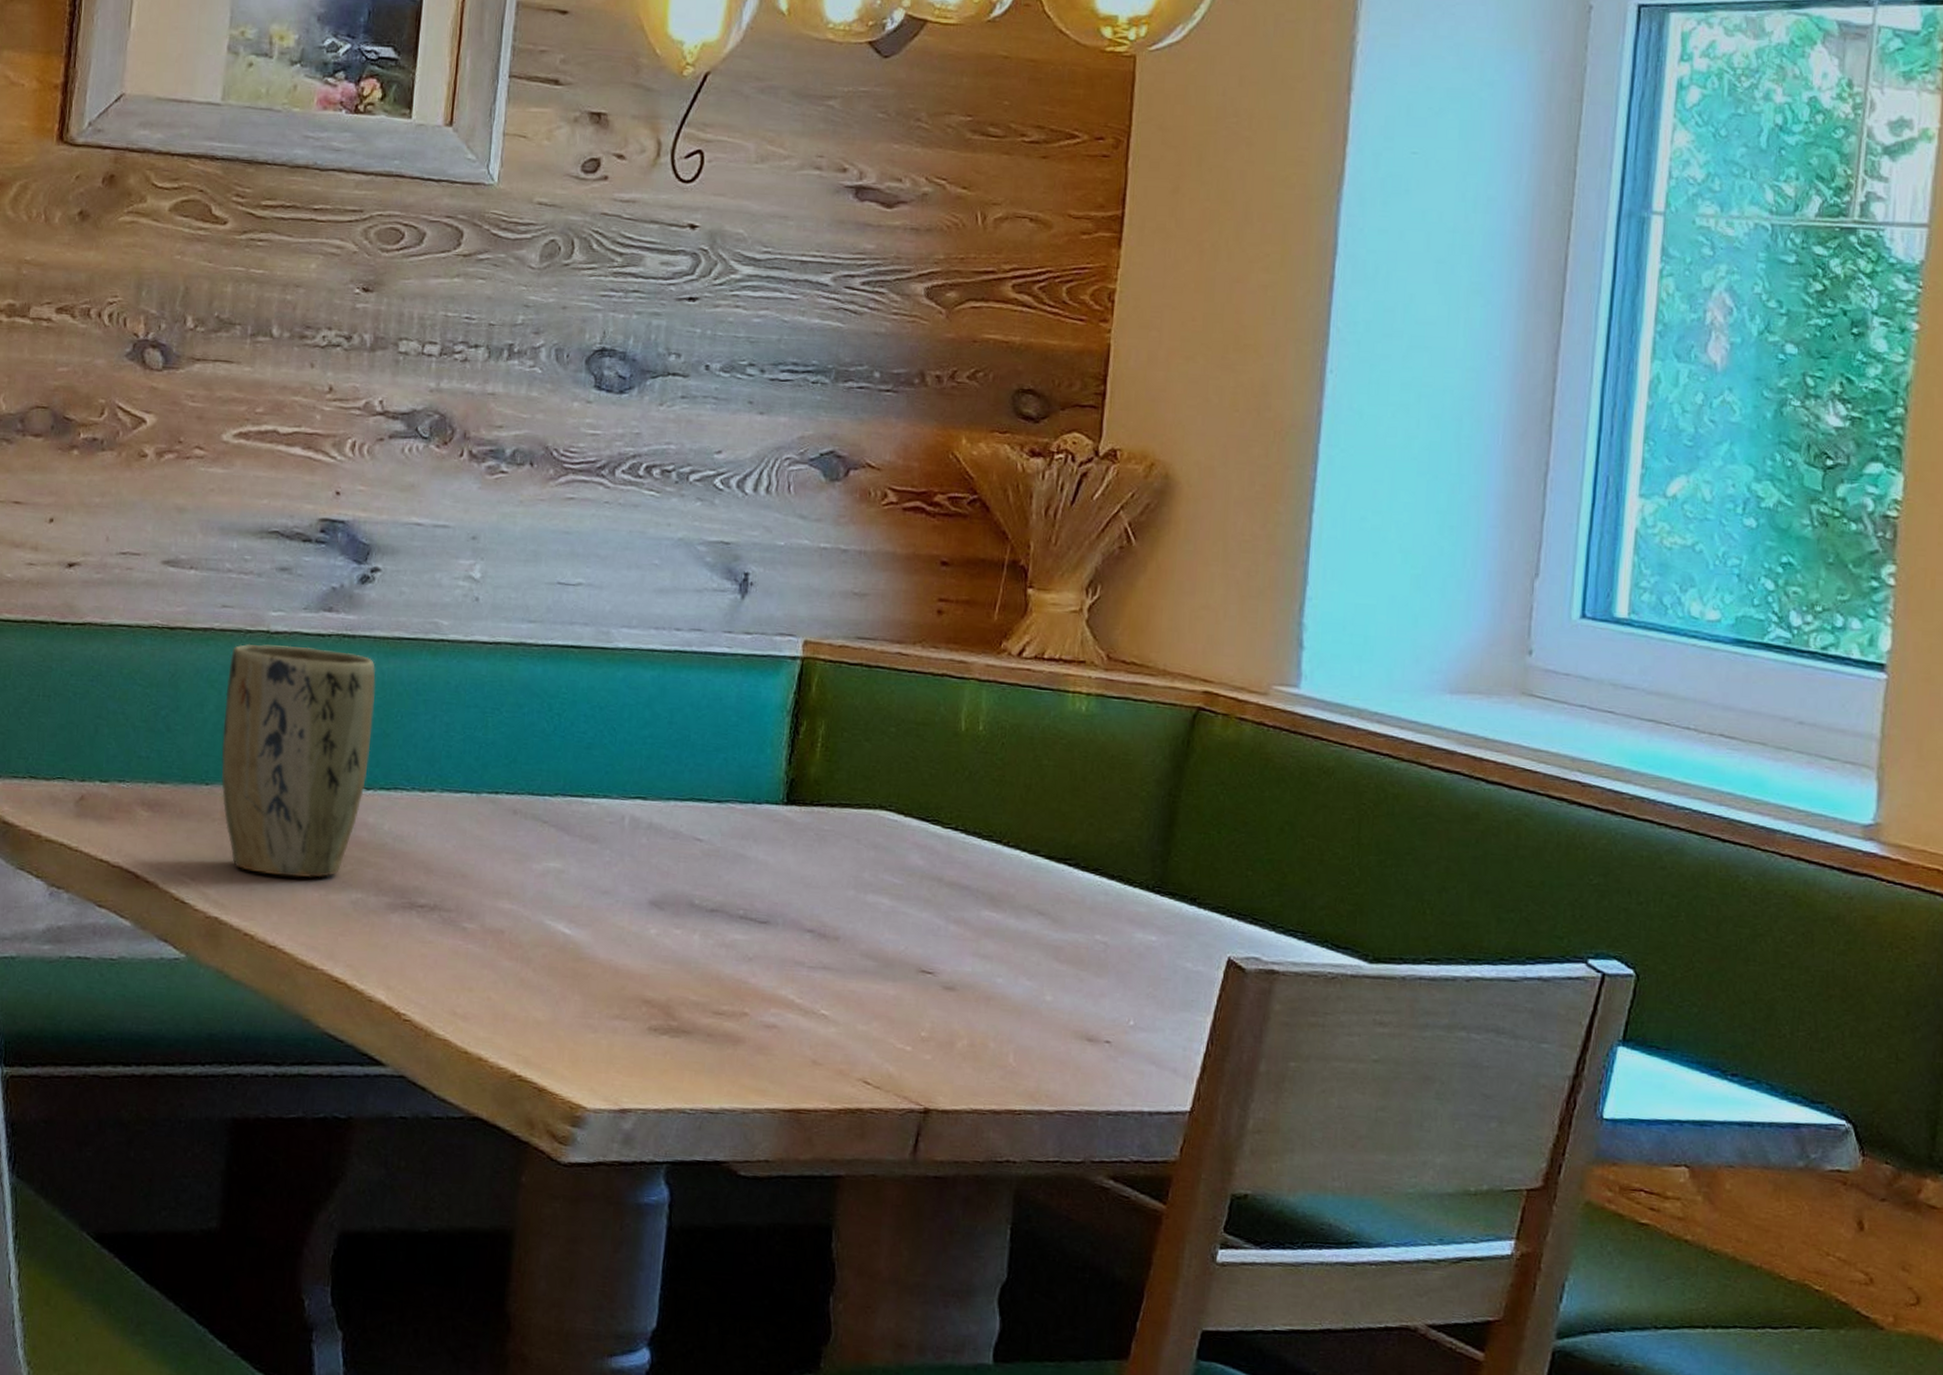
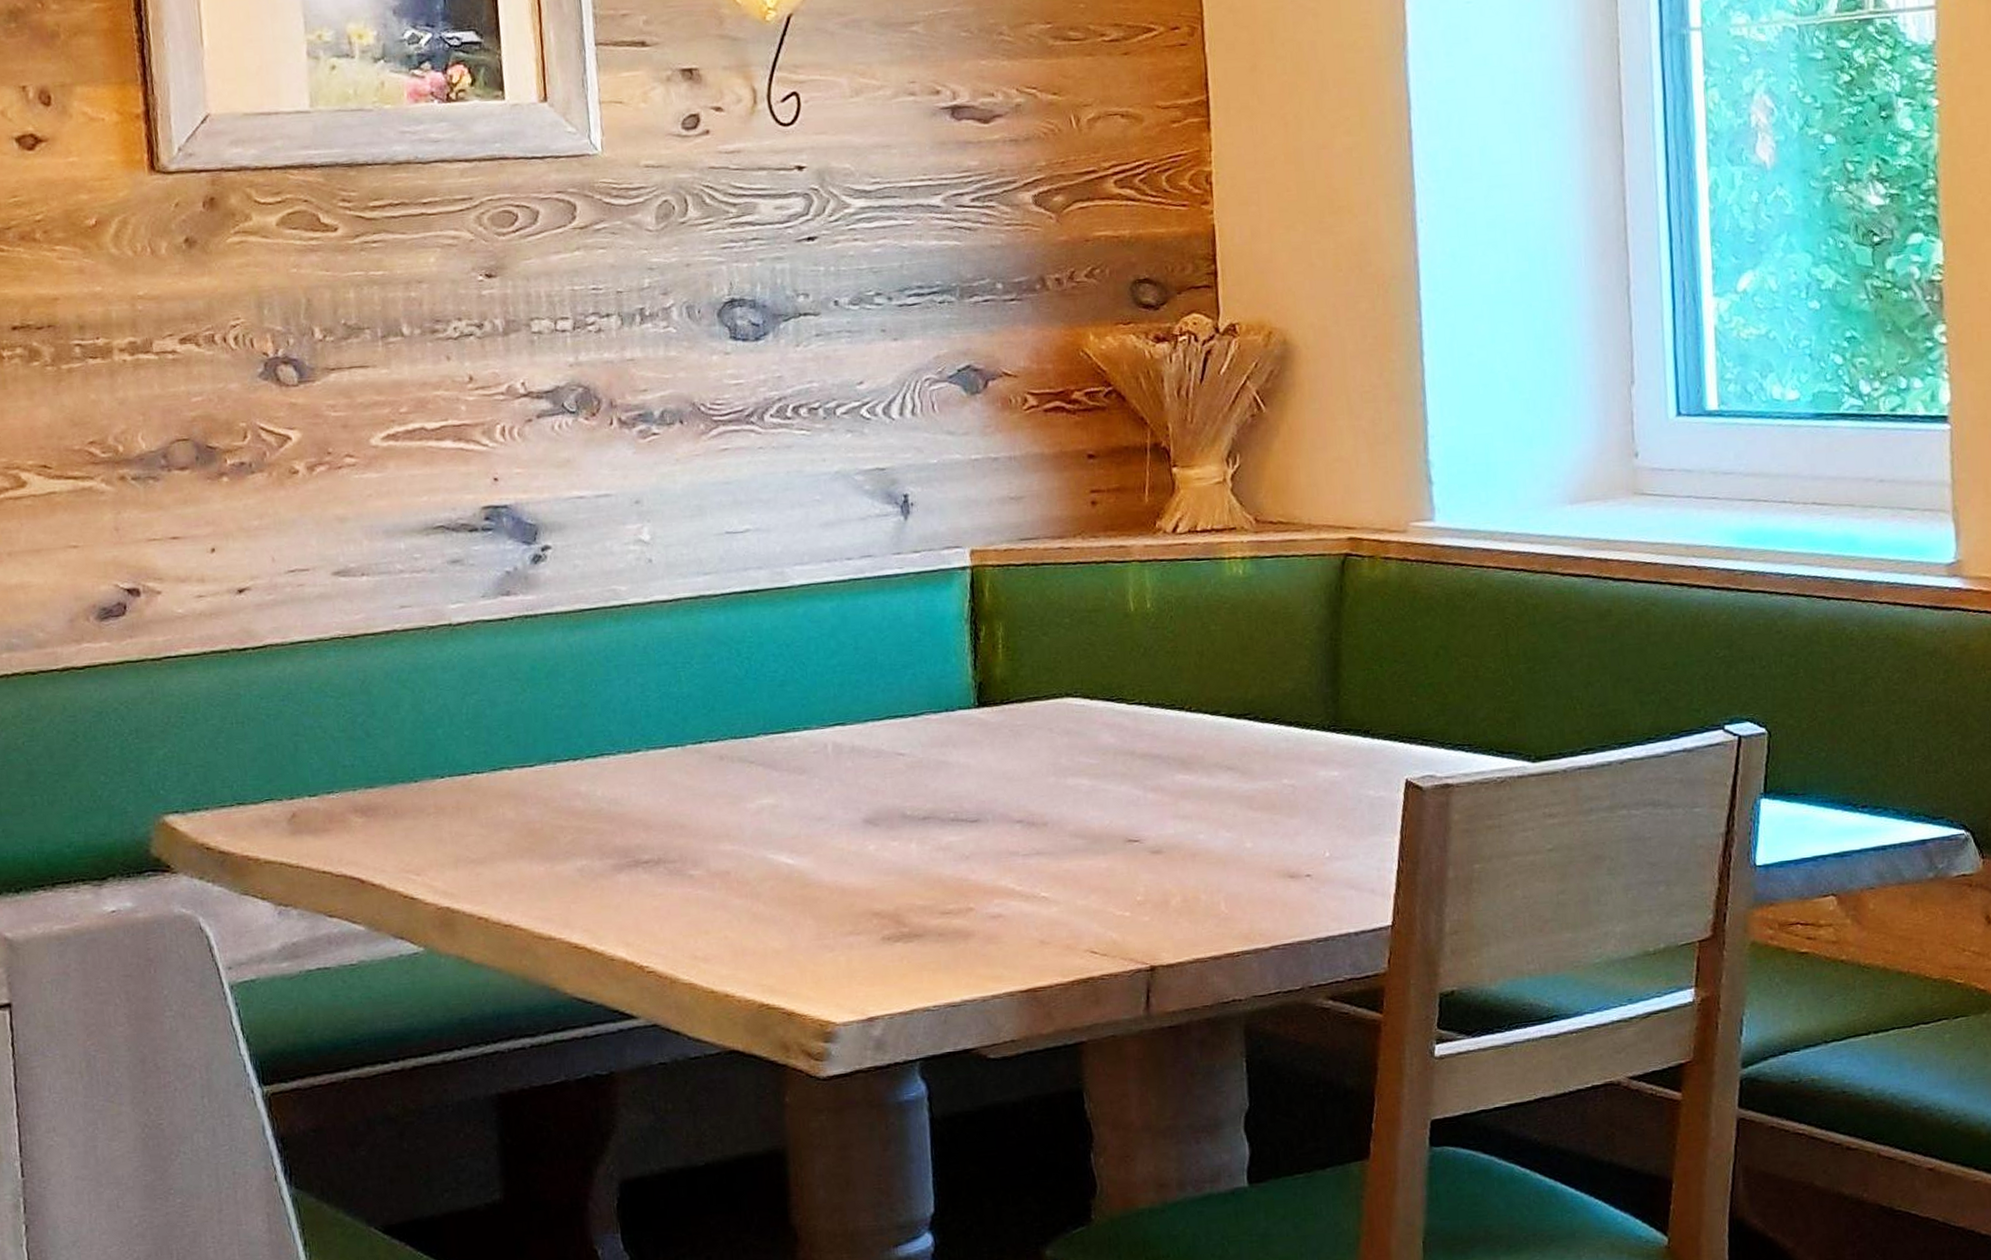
plant pot: present [221,643,376,878] -> none [417,632,572,858]

